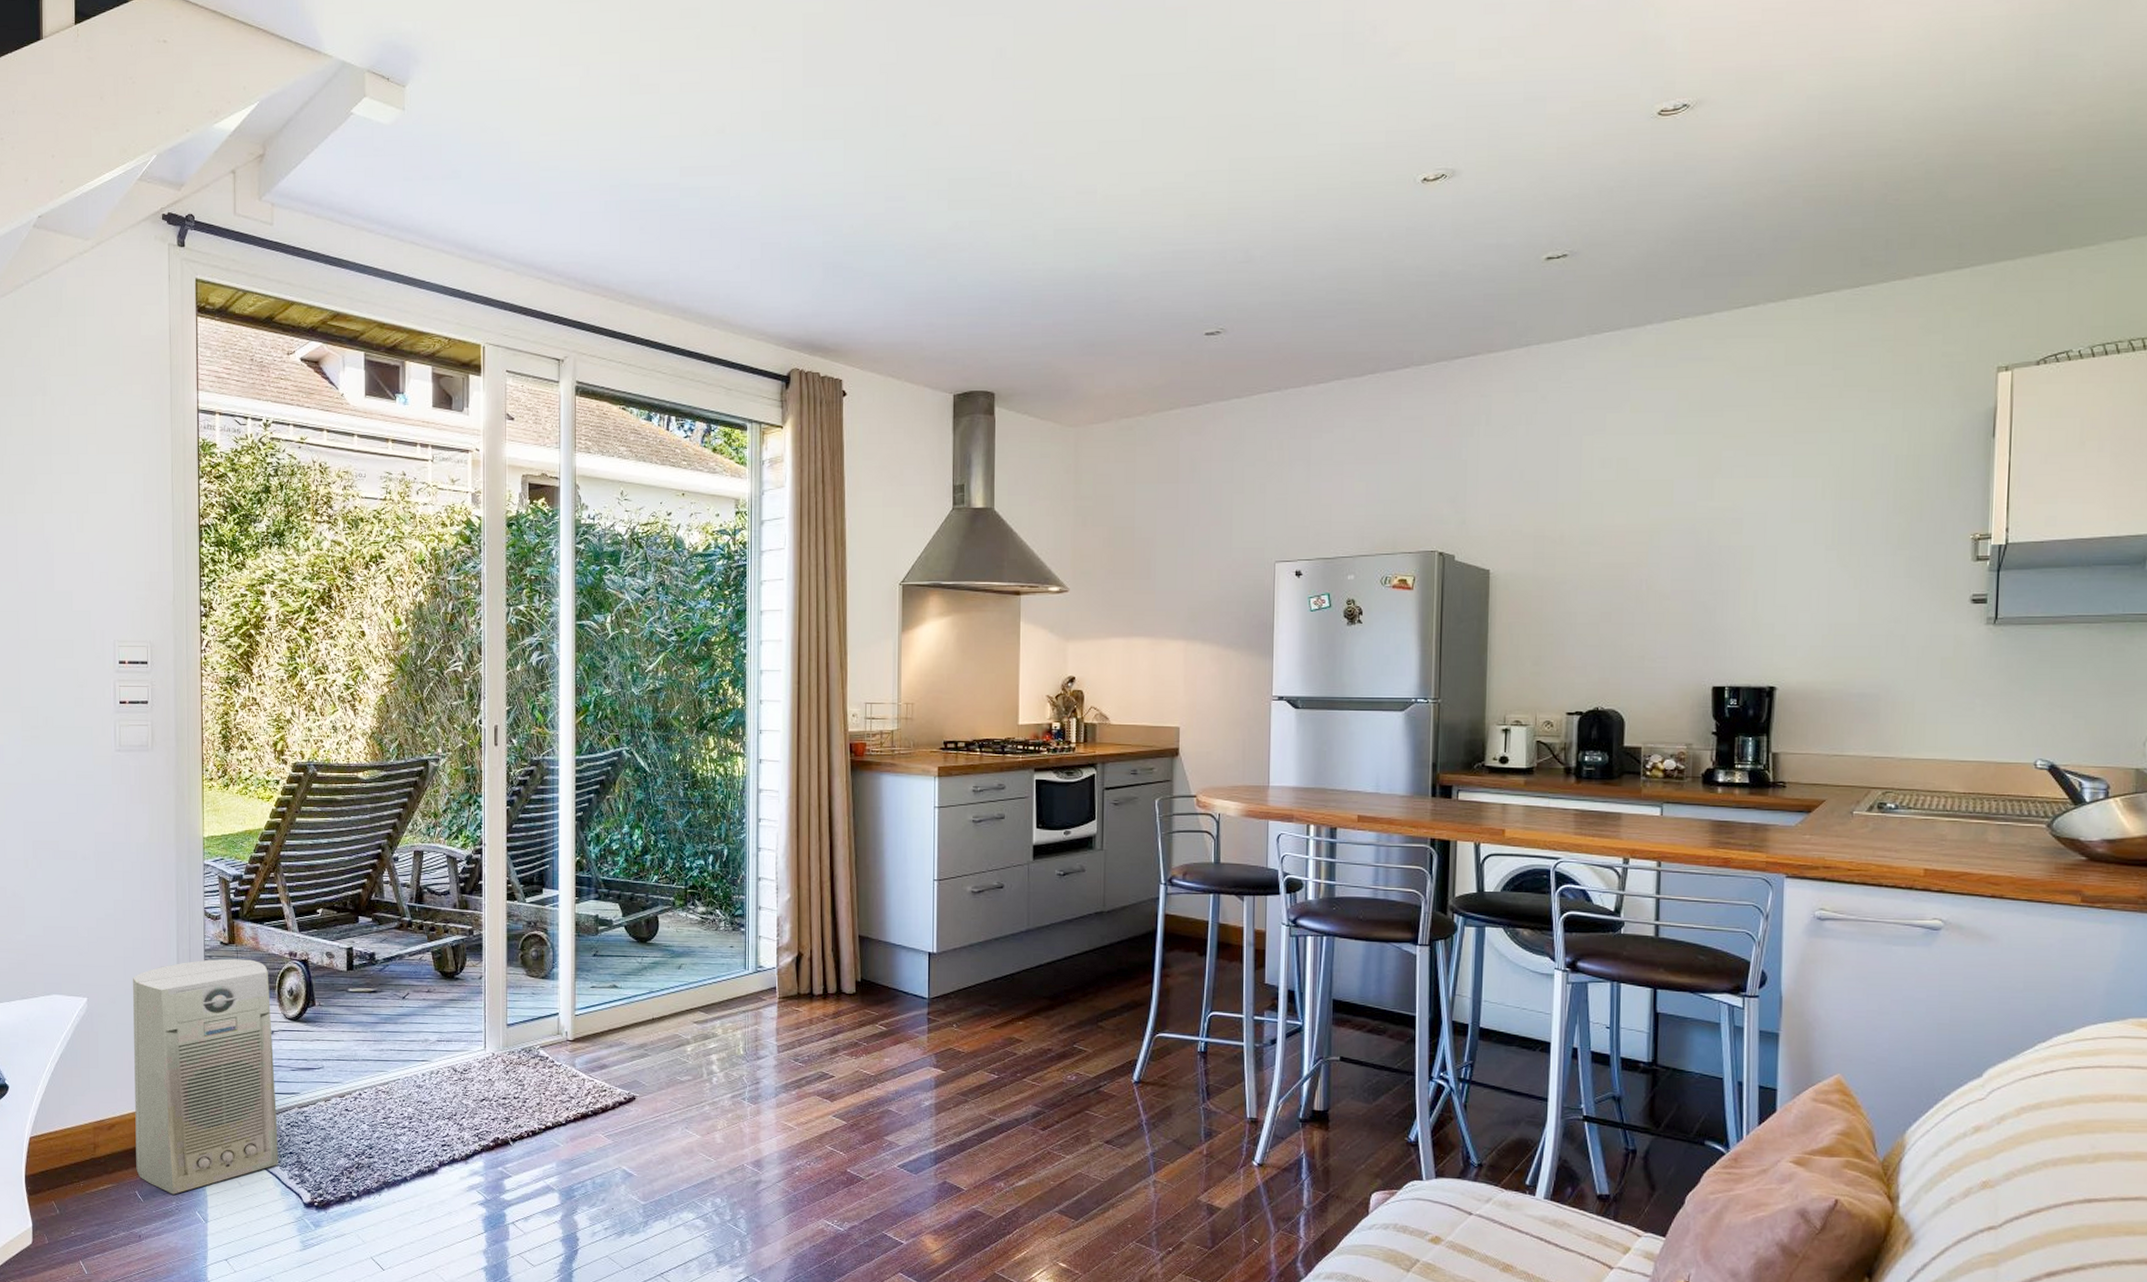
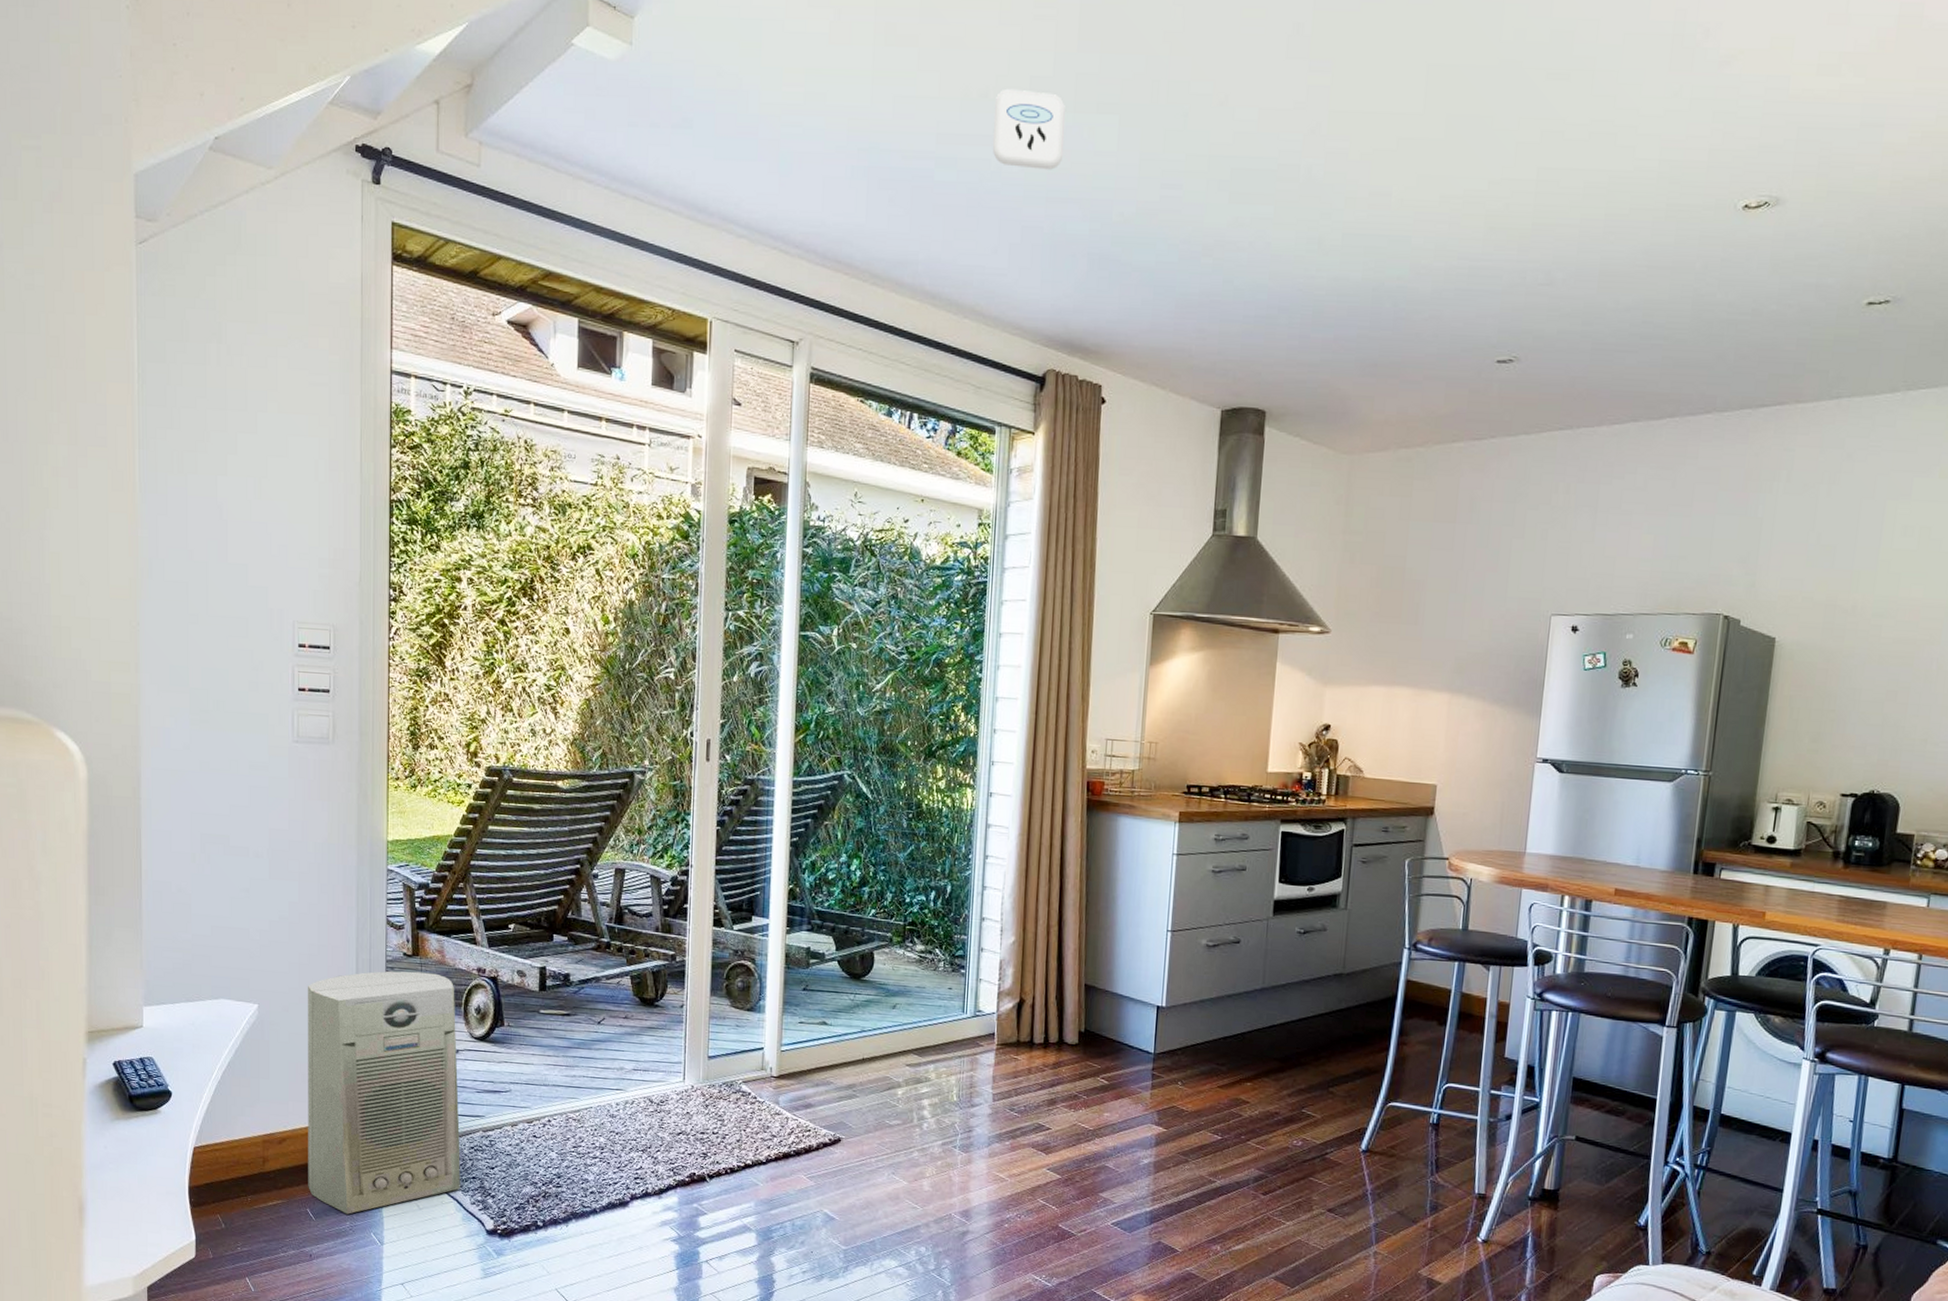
smoke detector: none [730,123,796,192] -> present [992,88,1066,170]

